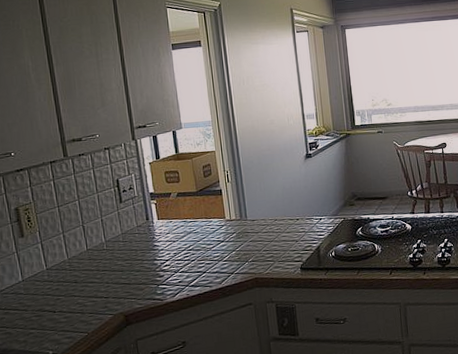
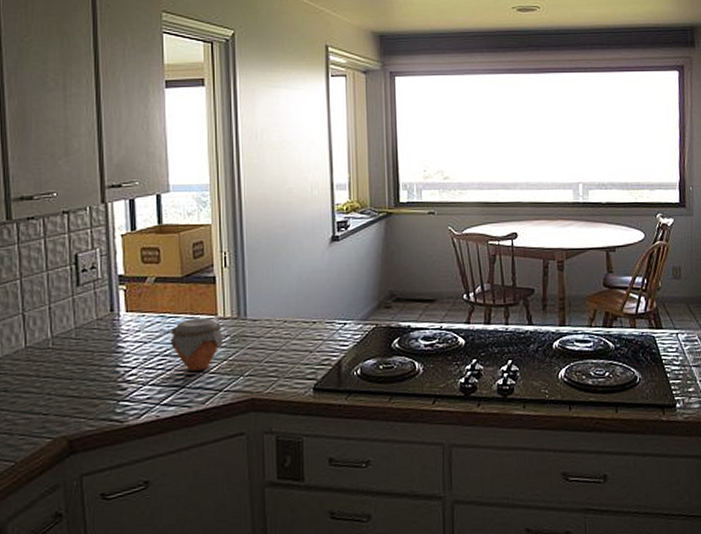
jar: none [192,220,232,260] -> present [170,318,224,371]

